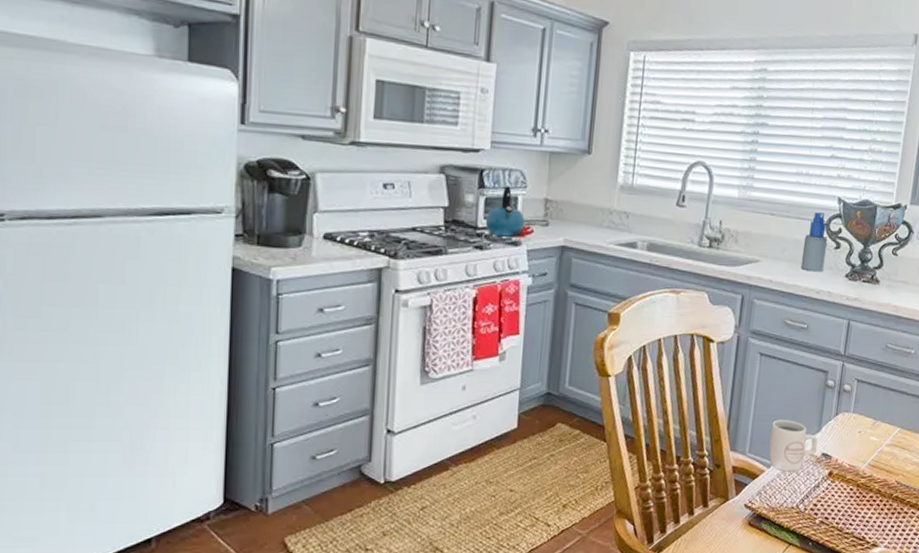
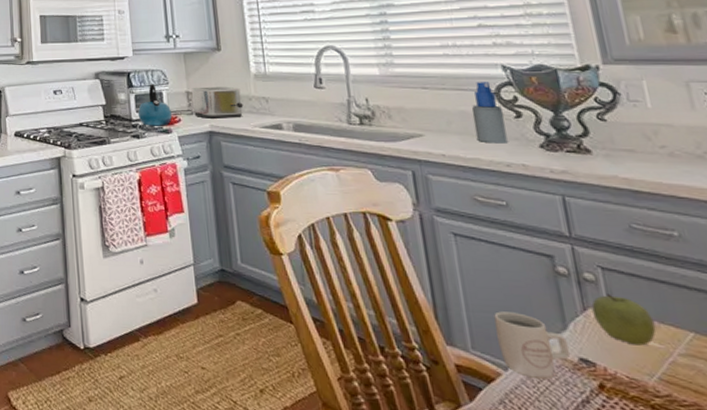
toaster: none [549,194,603,233] -> present [192,86,244,120]
fruit: none [841,401,879,440] -> present [591,293,657,346]

